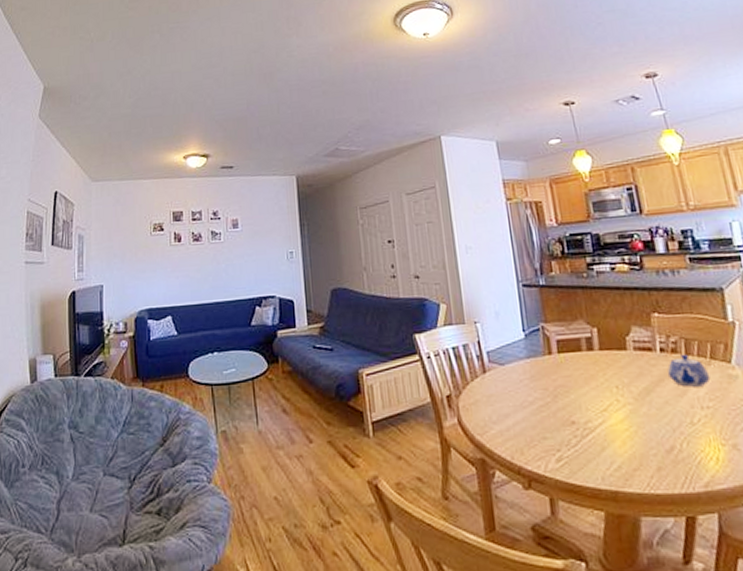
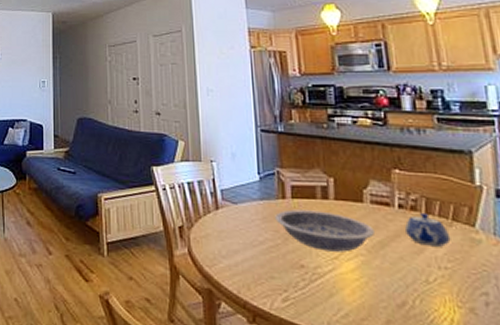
bowl: none [543,363,640,404] -> present [275,209,374,252]

